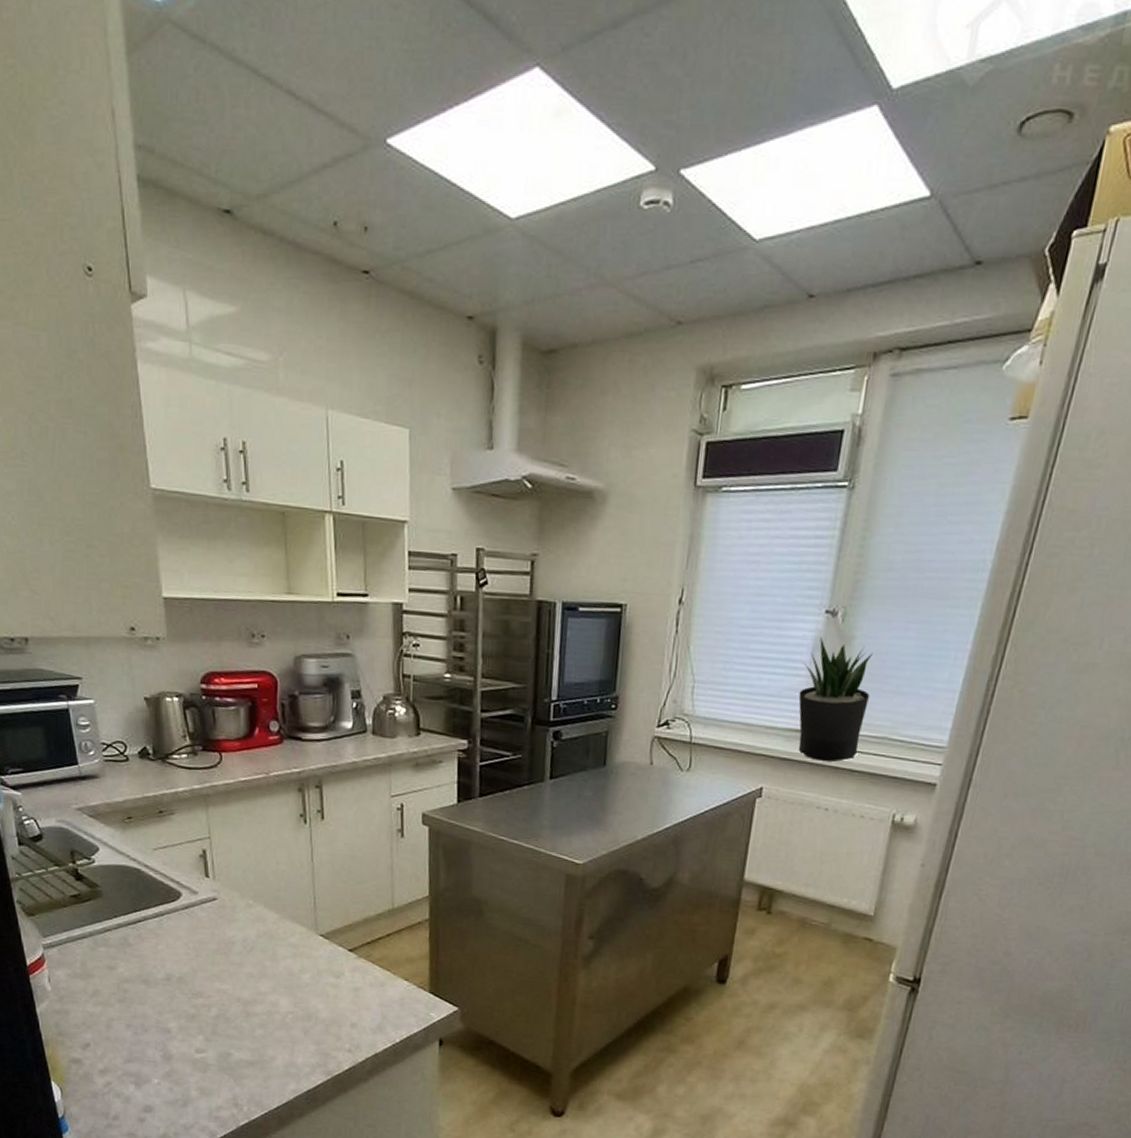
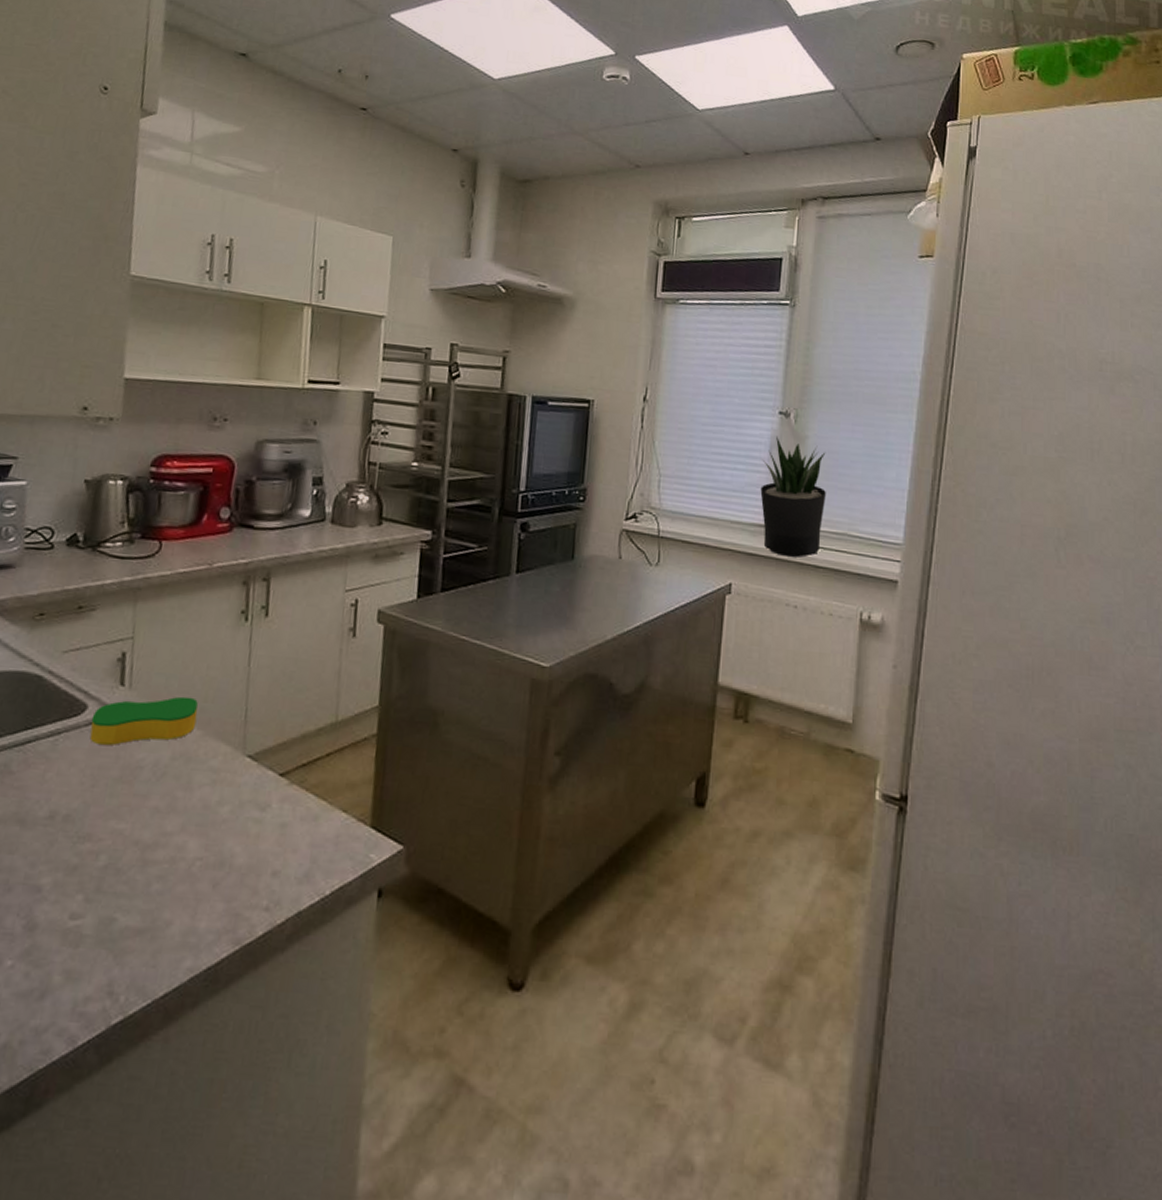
sponge: none [186,886,274,925] -> present [89,696,199,746]

